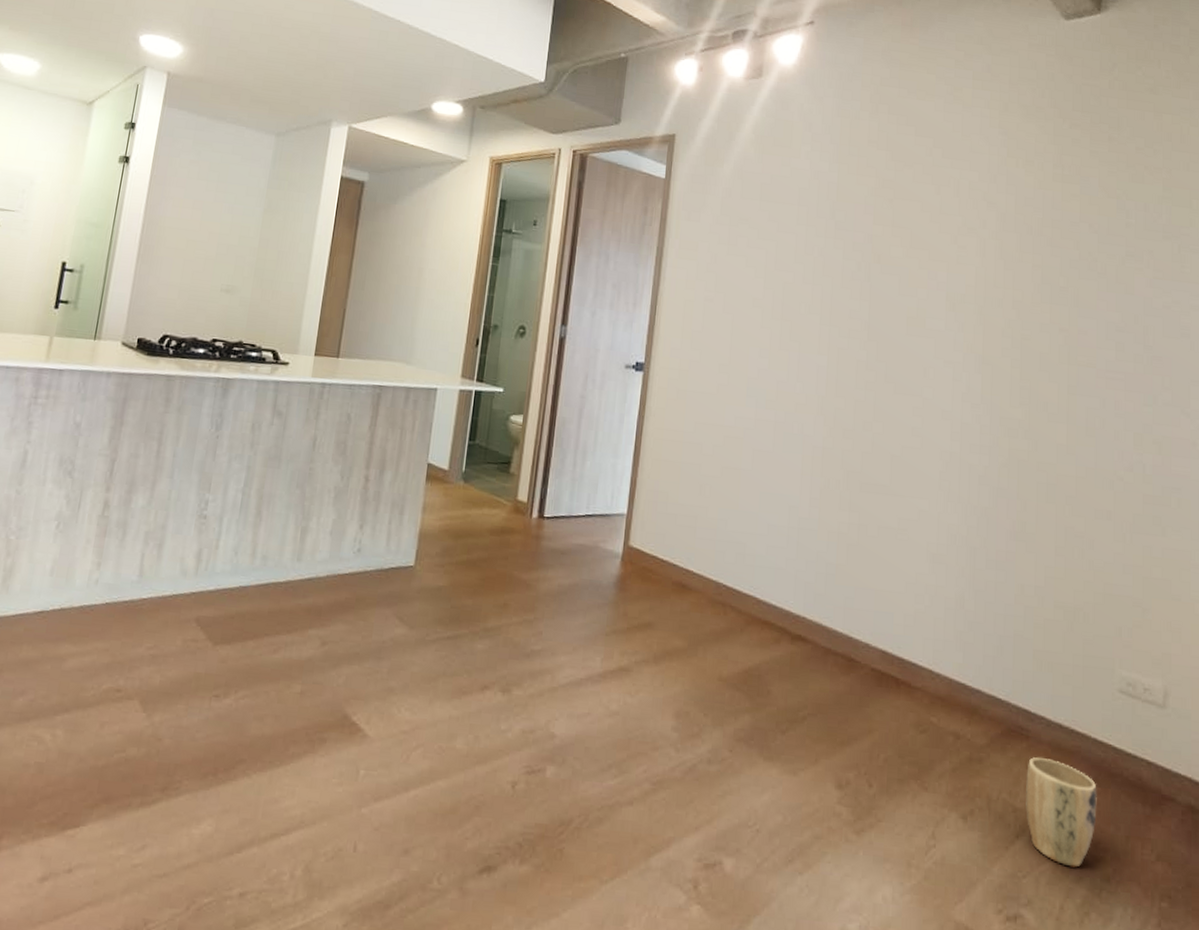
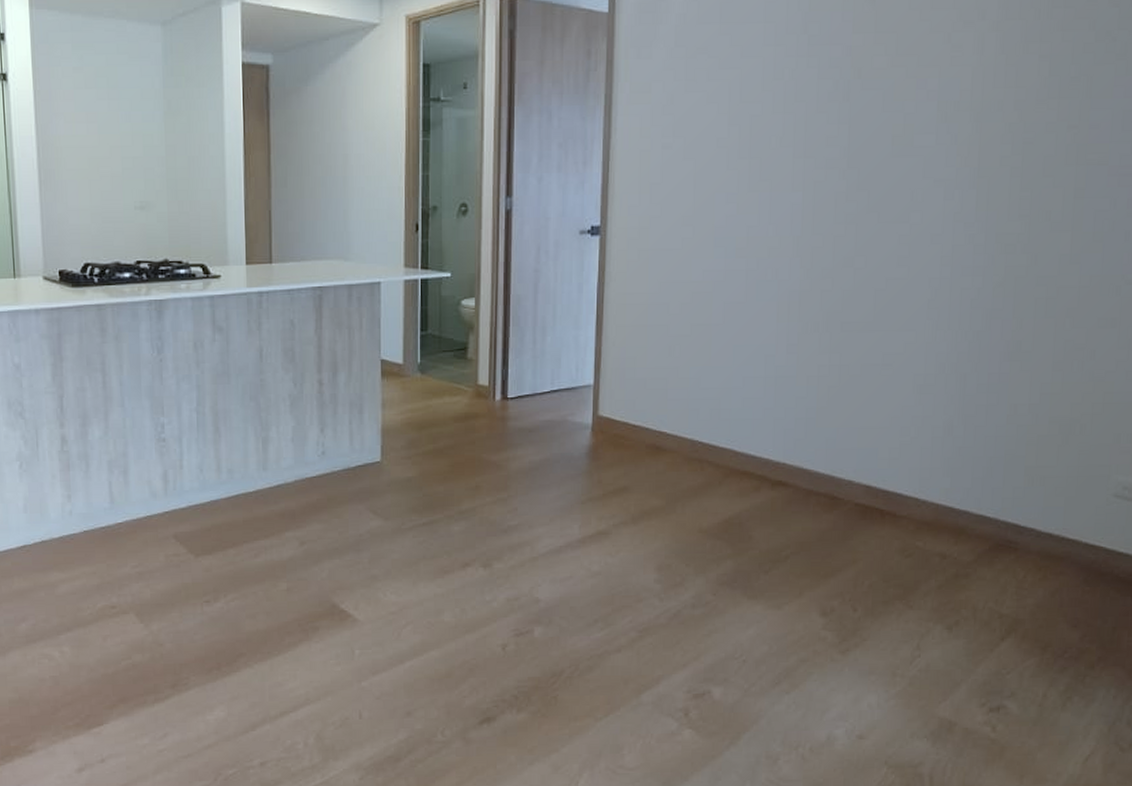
plant pot: present [1025,757,1097,868] -> none [1011,567,1086,660]

